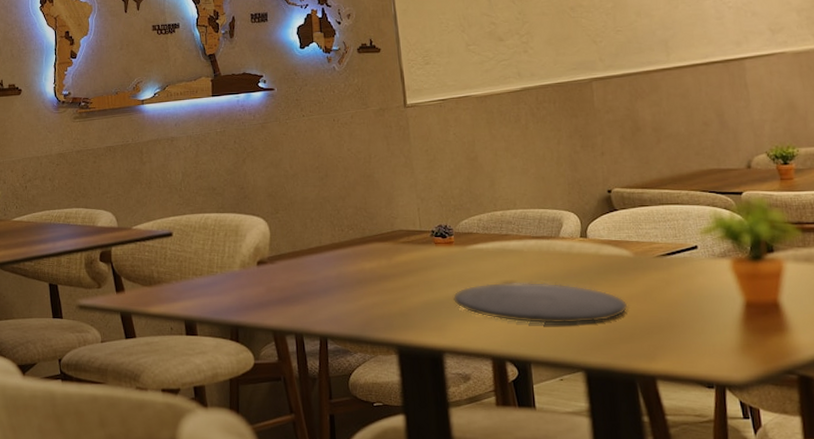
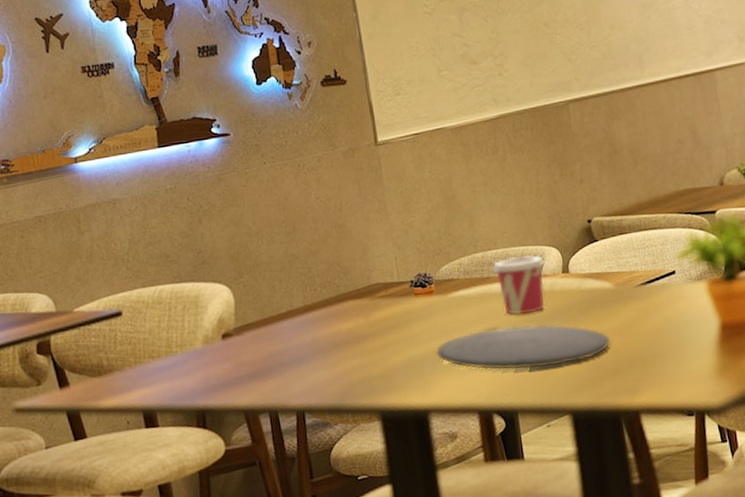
cup: none [511,218,564,272] -> present [492,255,545,316]

